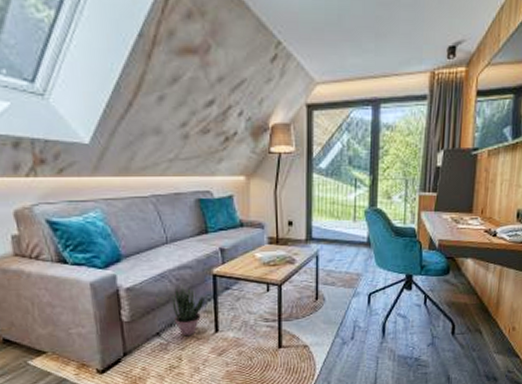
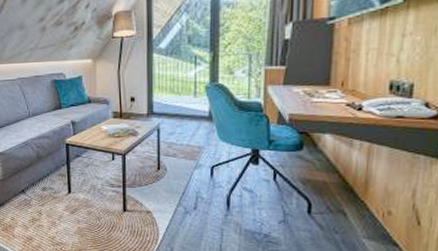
potted plant: present [172,287,206,337] -> none [33,153,60,195]

